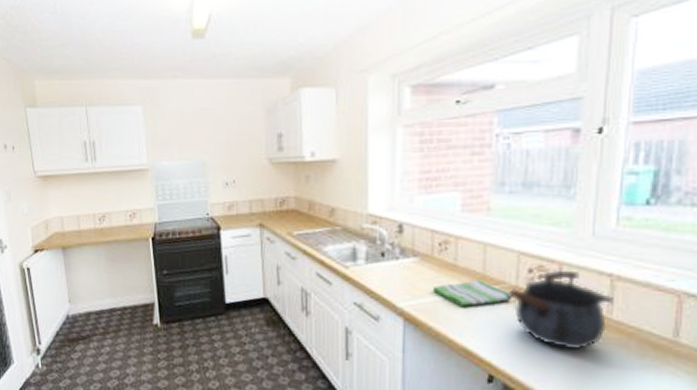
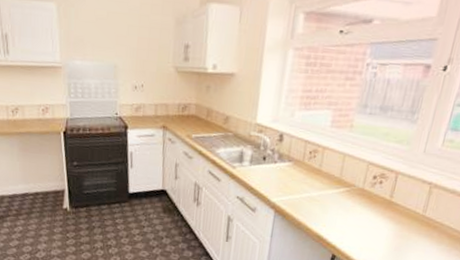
dish towel: present [432,278,513,307] -> none [299,181,359,203]
kettle: present [509,269,614,350] -> none [356,177,429,238]

